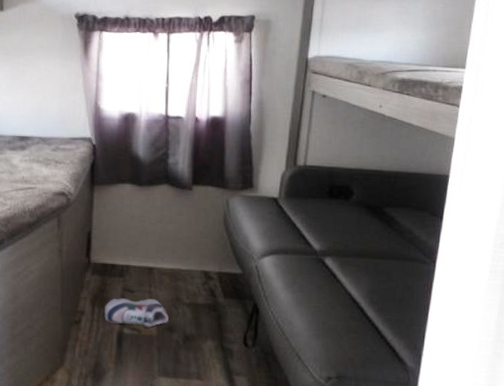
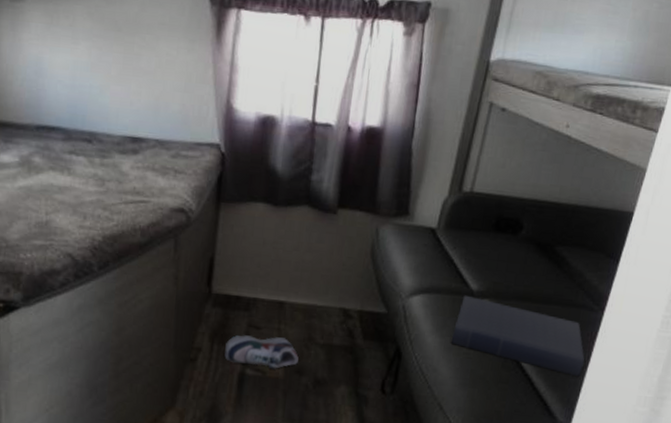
book: none [302,254,424,325] -> present [452,295,585,377]

